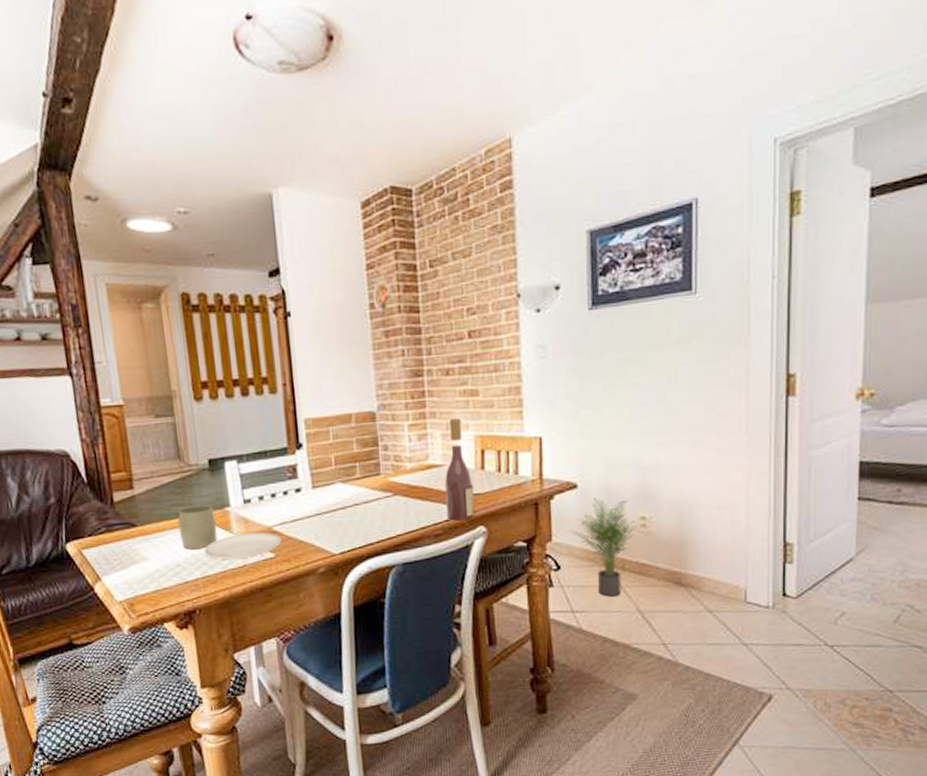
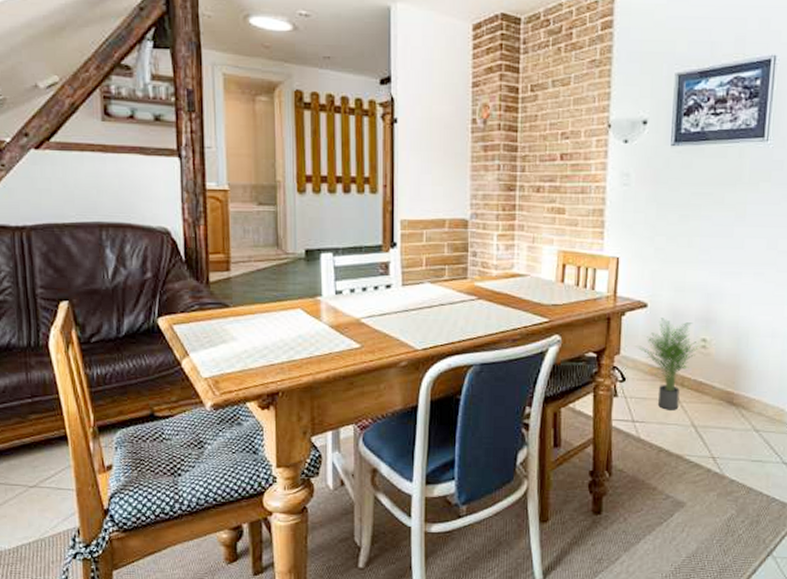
mug: present [177,505,217,550] -> none [270,292,307,334]
plate: present [204,532,282,560] -> none [293,322,368,347]
wine bottle: present [445,417,476,521] -> none [526,232,553,328]

